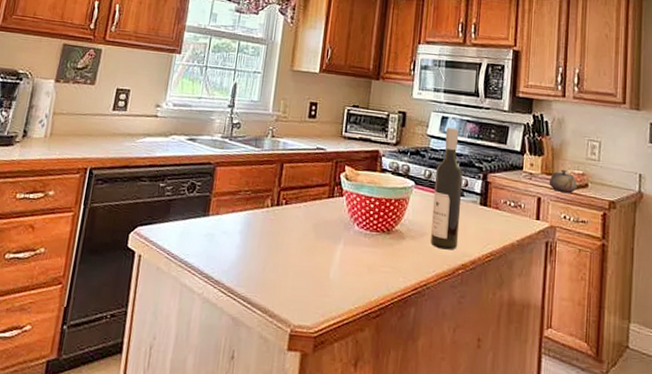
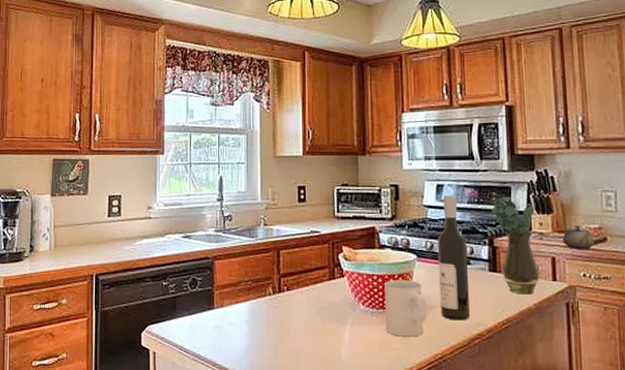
cup: none [376,204,419,262] -> present [384,280,428,337]
vase: none [488,128,528,231] -> present [490,191,539,295]

